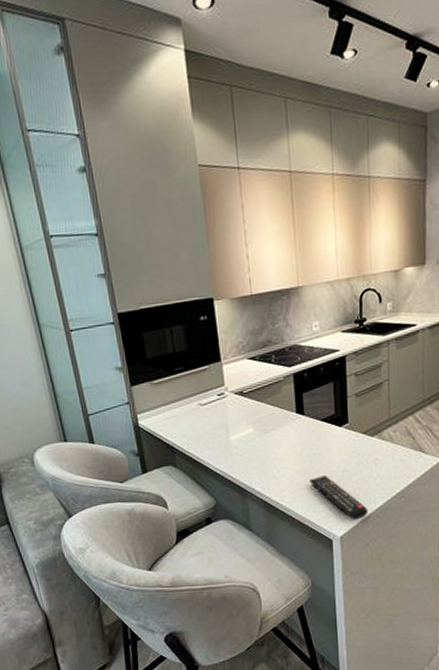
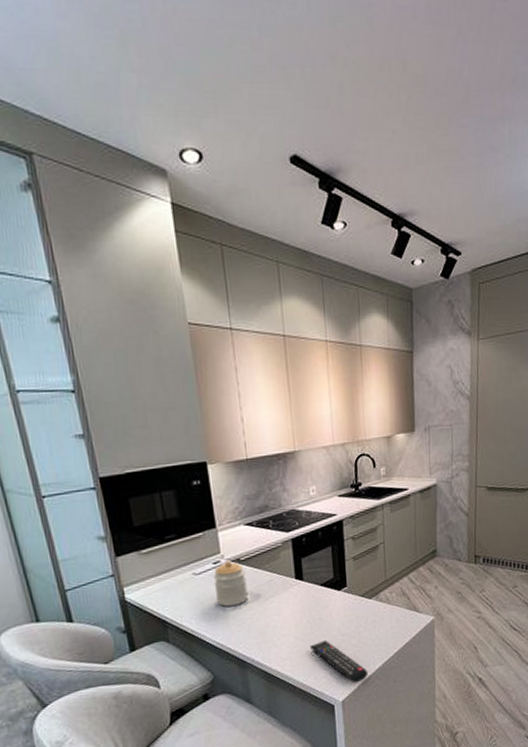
jar: none [217,392,250,437] -> present [213,560,248,607]

